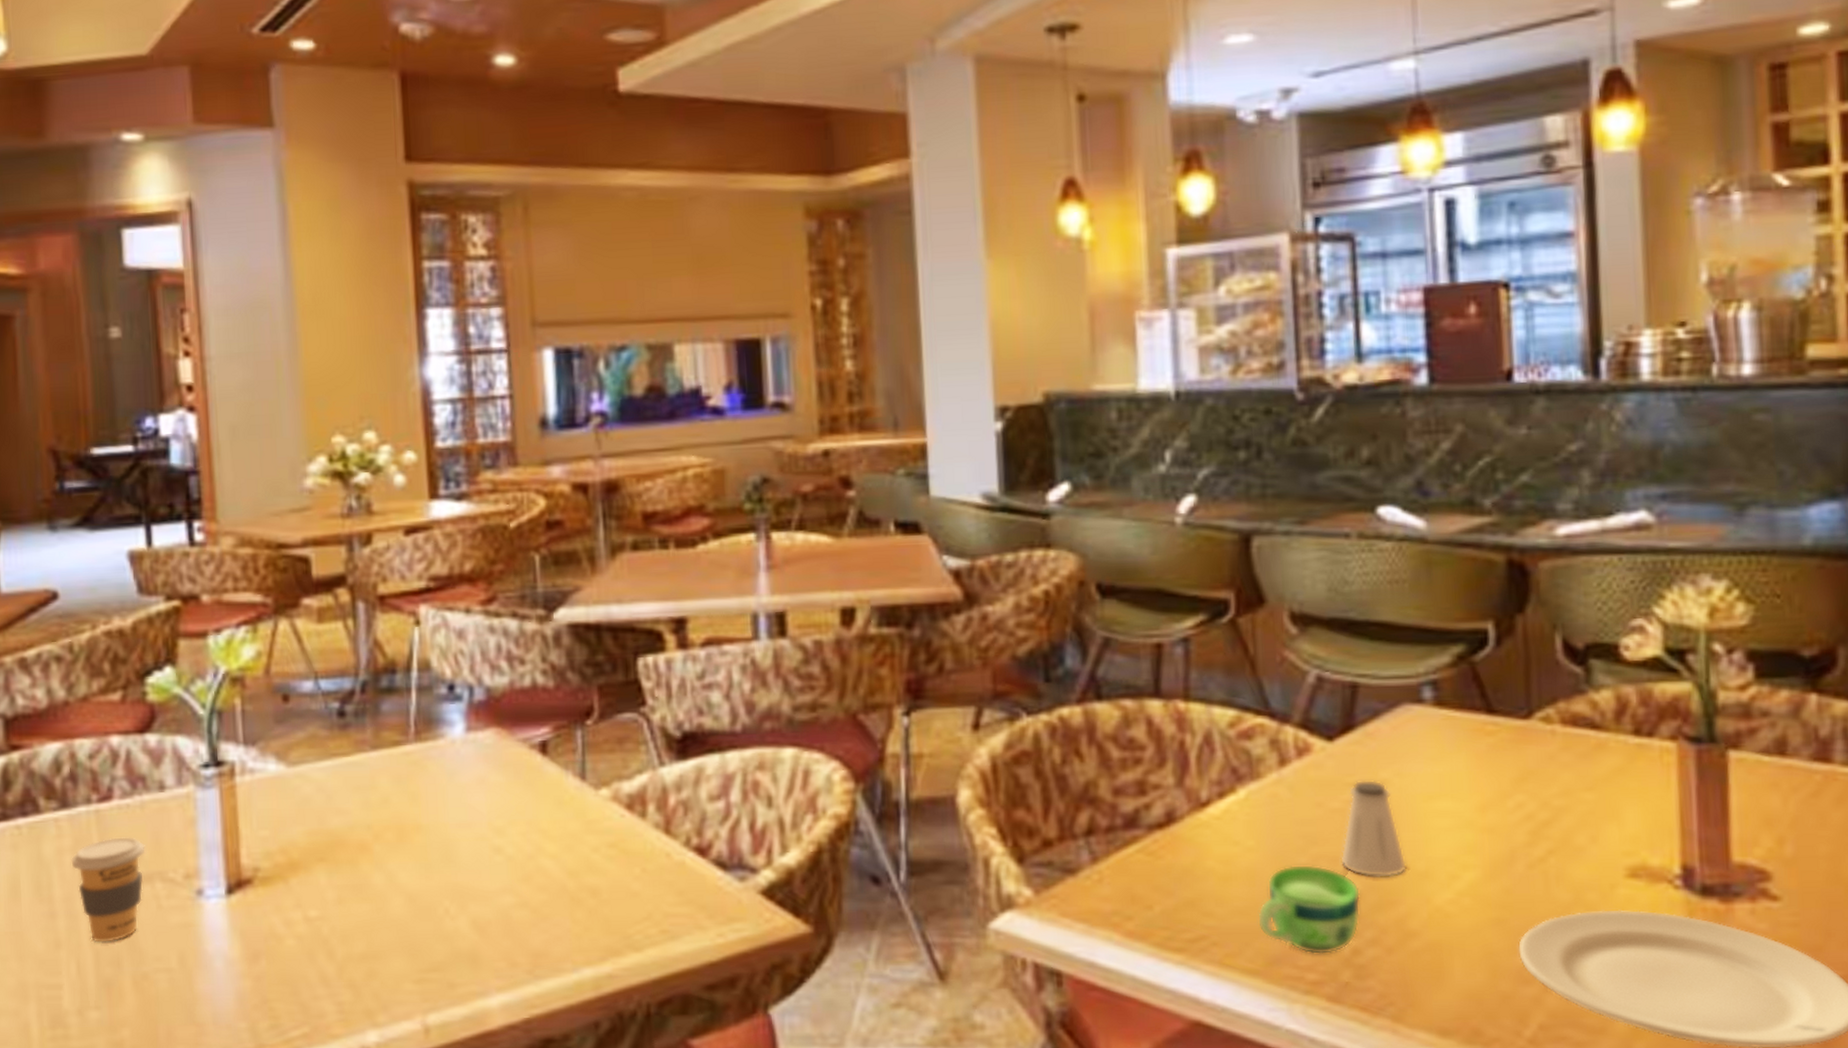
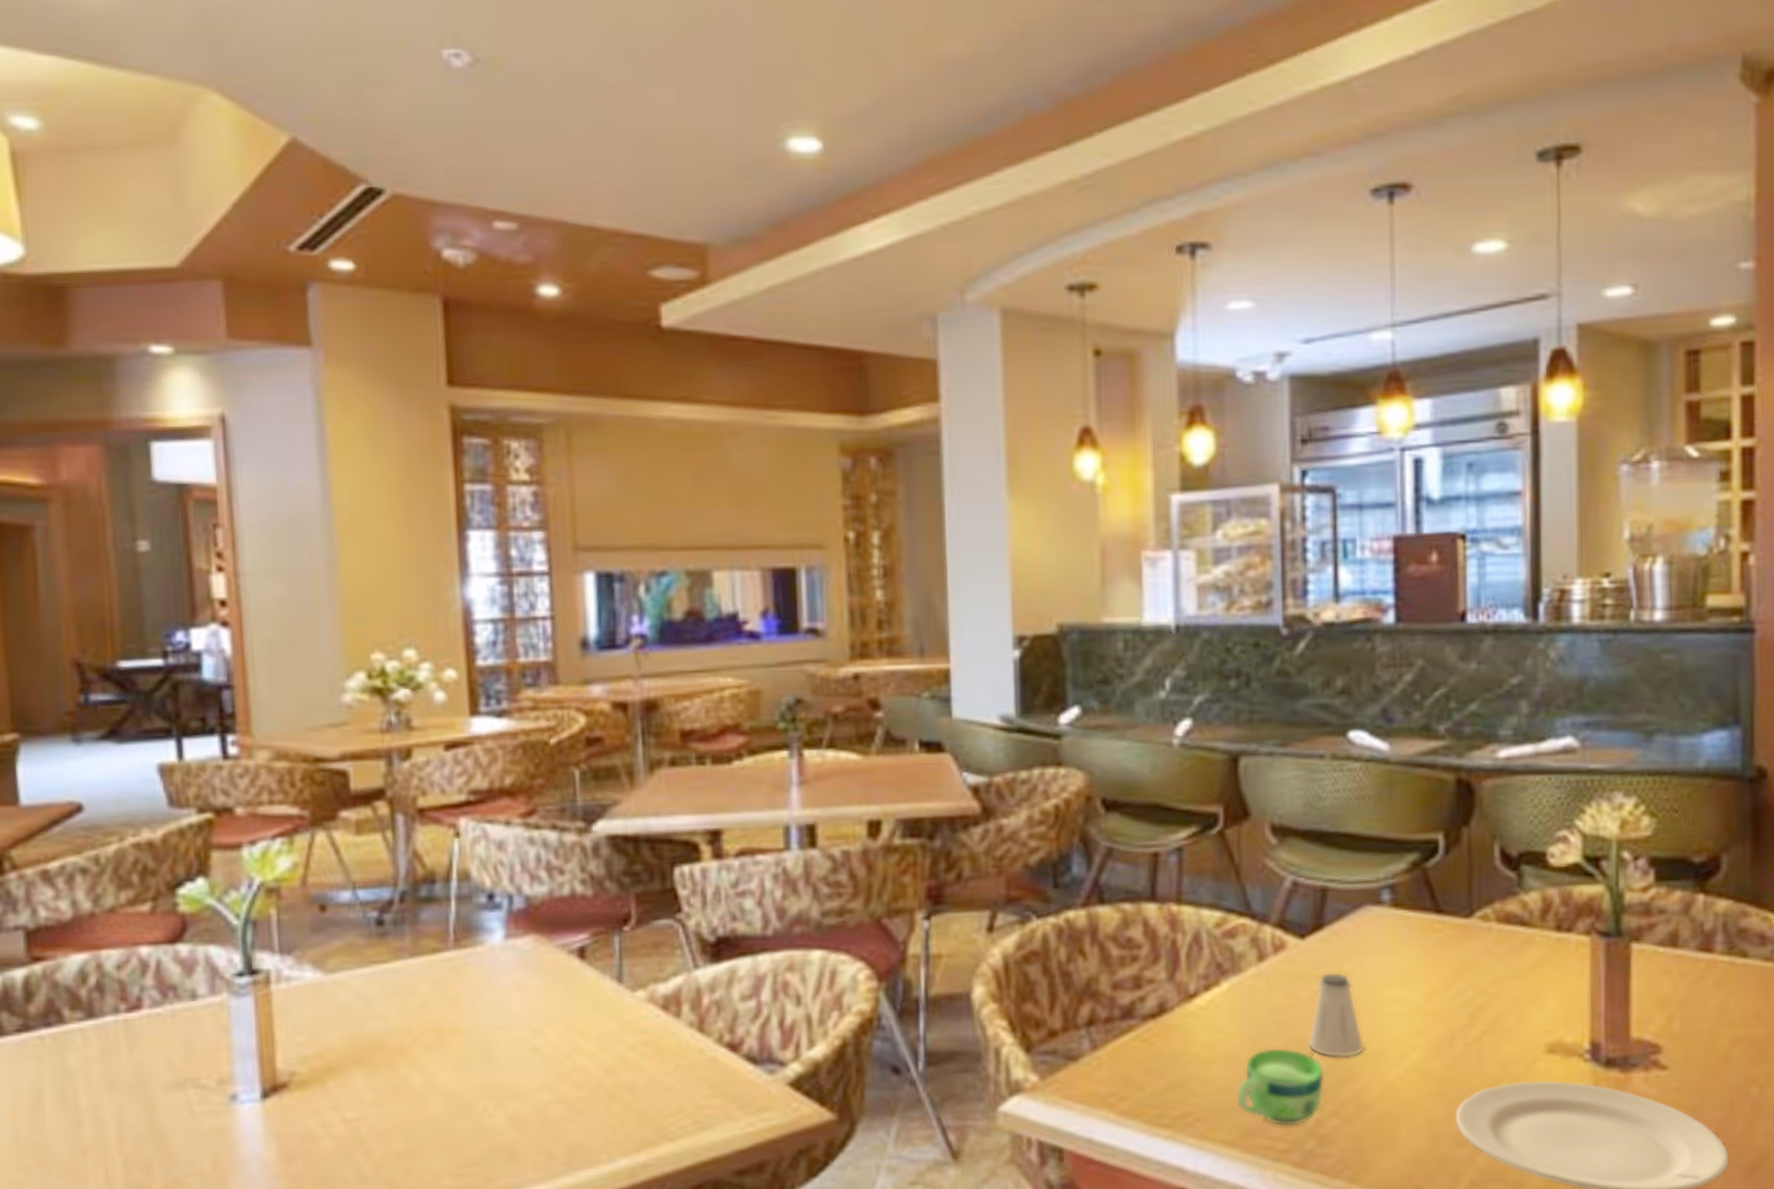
coffee cup: present [71,837,146,943] -> none [98,1045,177,1149]

